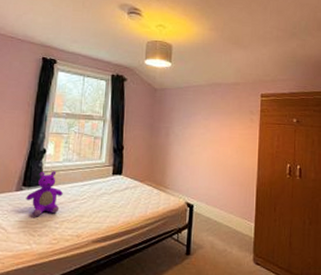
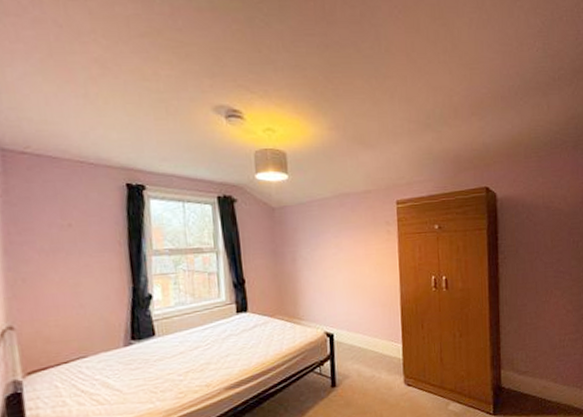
stuffed bear: present [26,171,63,217] -> none [138,318,182,372]

